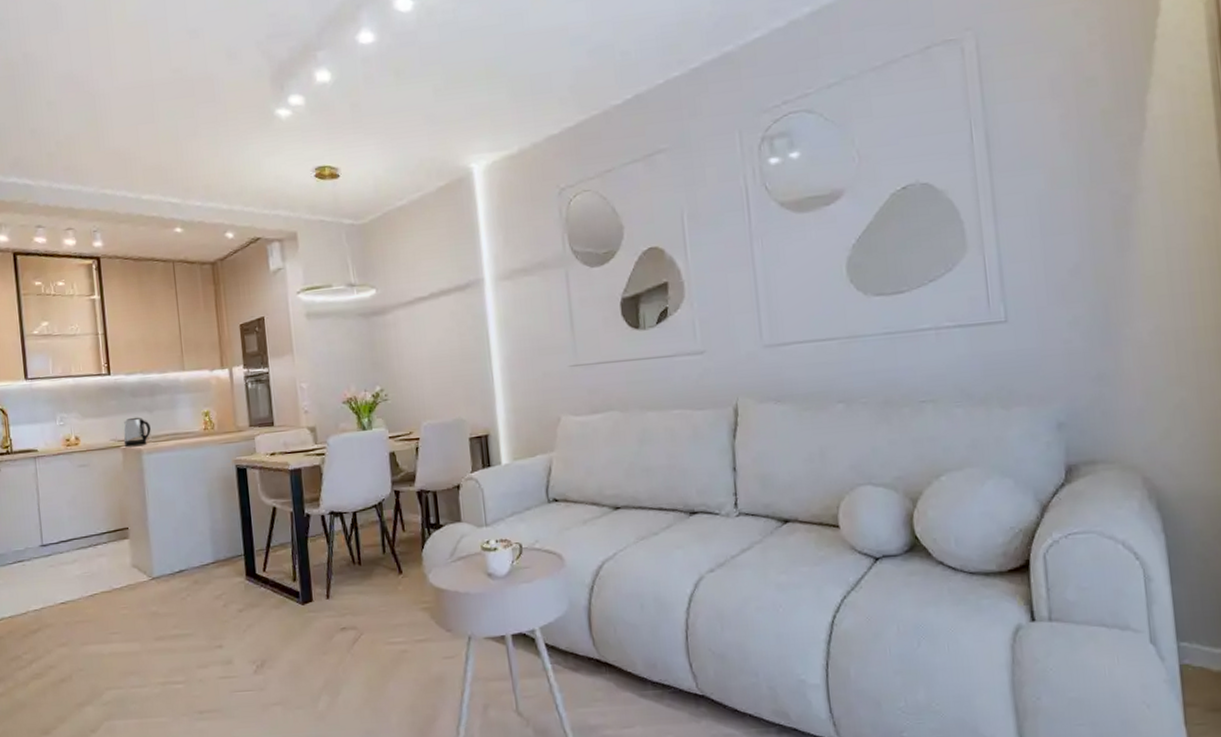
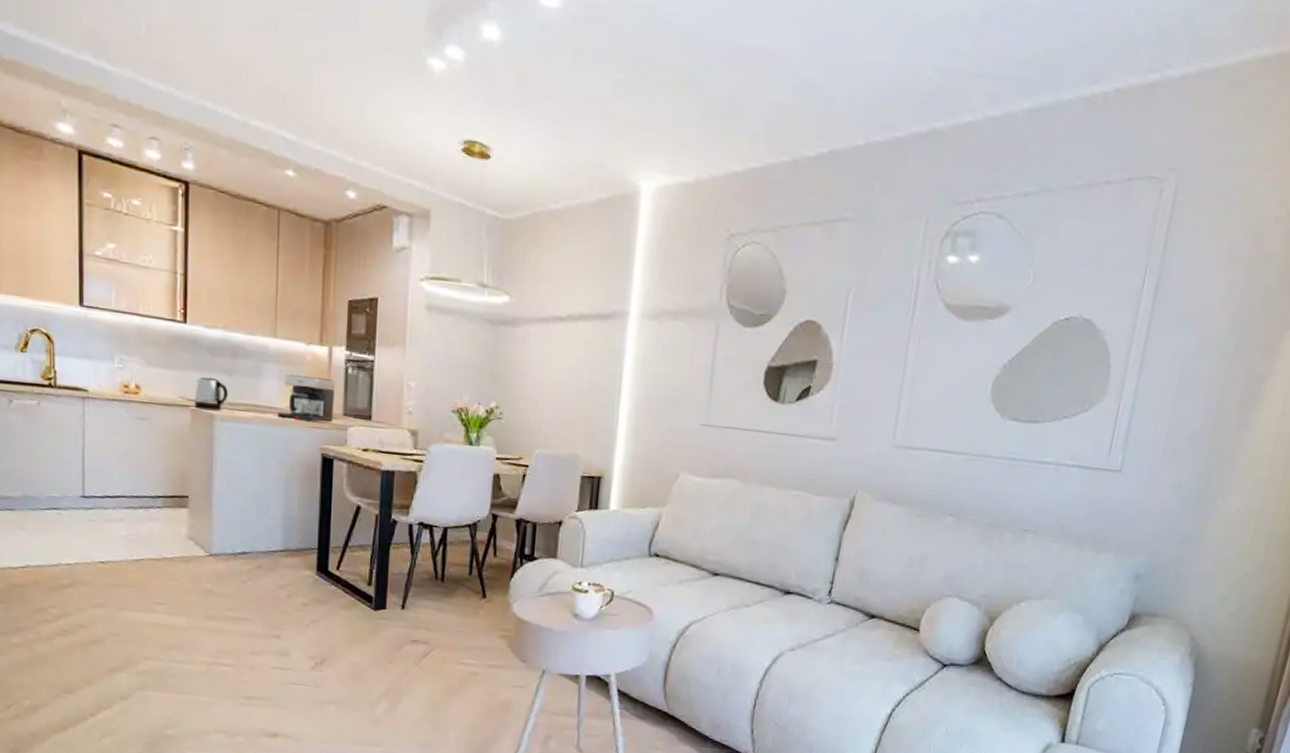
coffee maker: none [194,397,242,441] -> present [278,374,336,423]

